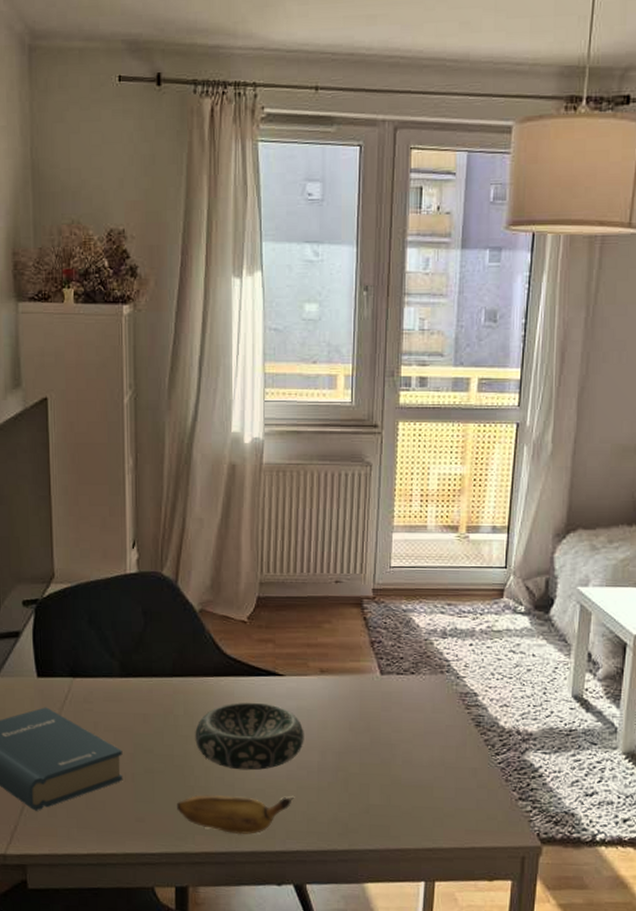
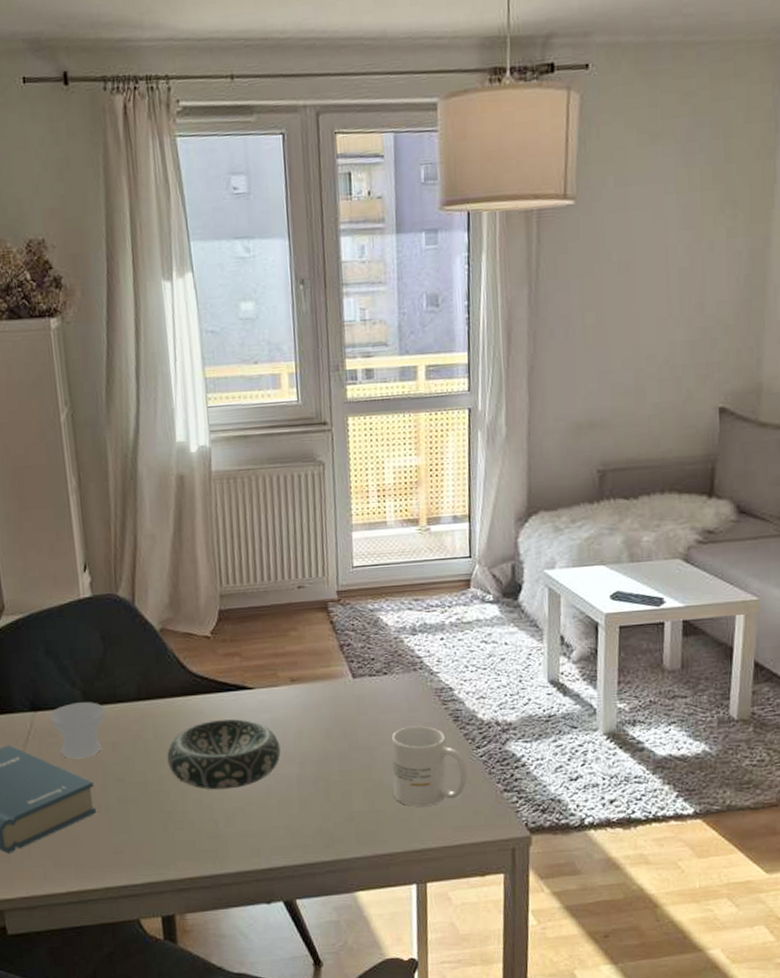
cup: none [87,673,140,727] -> present [49,702,105,759]
banana: present [177,795,294,835] -> none [155,813,275,856]
mug: none [411,727,485,806] -> present [391,725,468,807]

